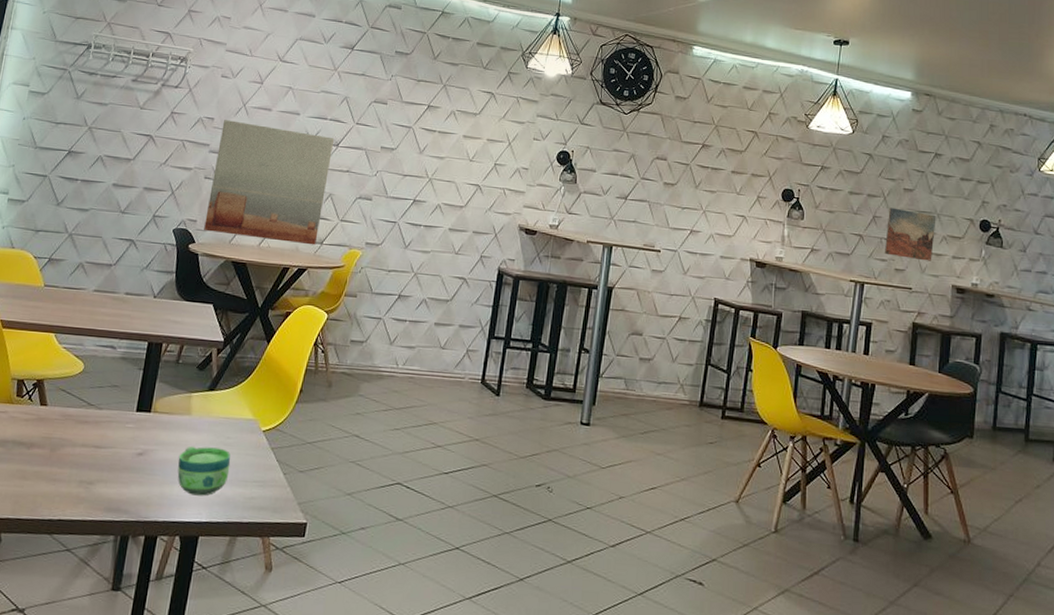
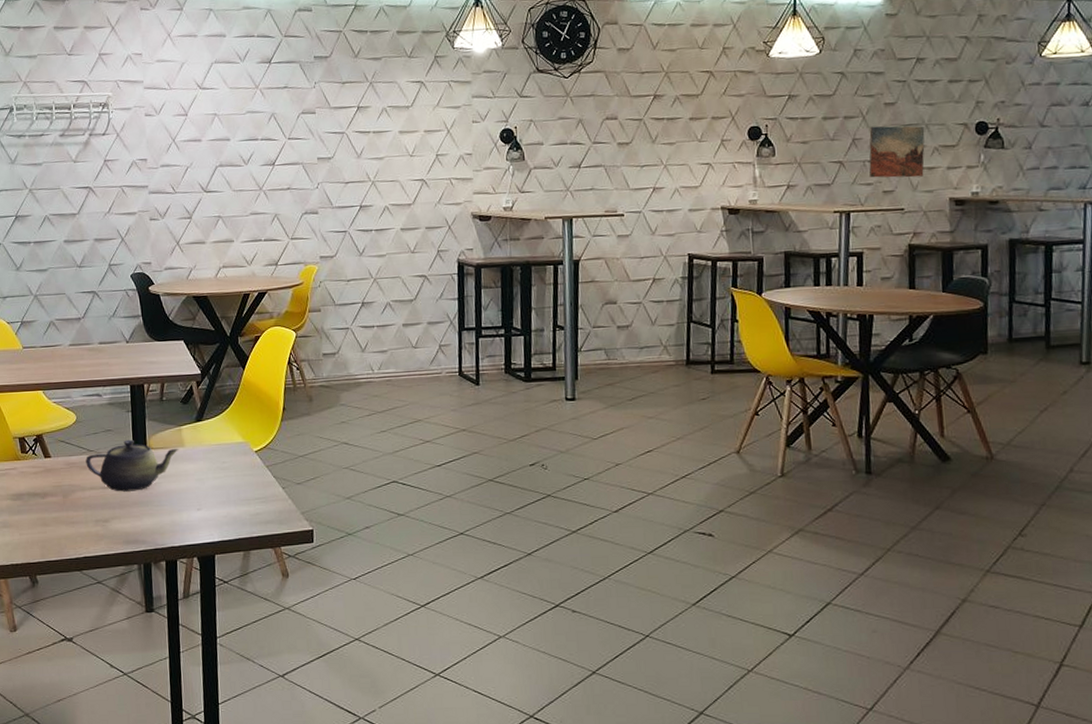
teapot: none [83,398,185,455] -> present [85,439,179,492]
cup: present [177,446,231,496] -> none [181,473,232,519]
wall art: present [204,120,335,245] -> none [156,157,271,272]

